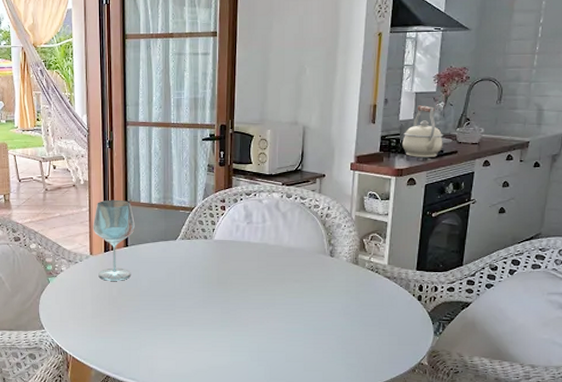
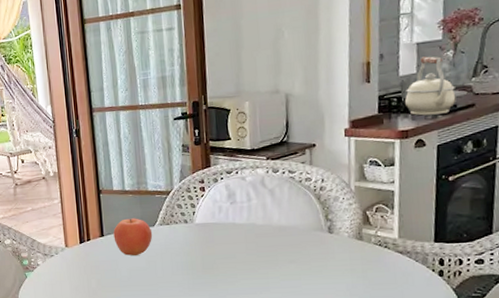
wine glass: present [93,199,135,281] -> none [66,188,110,273]
fruit: none [137,231,174,267] -> present [113,218,153,256]

